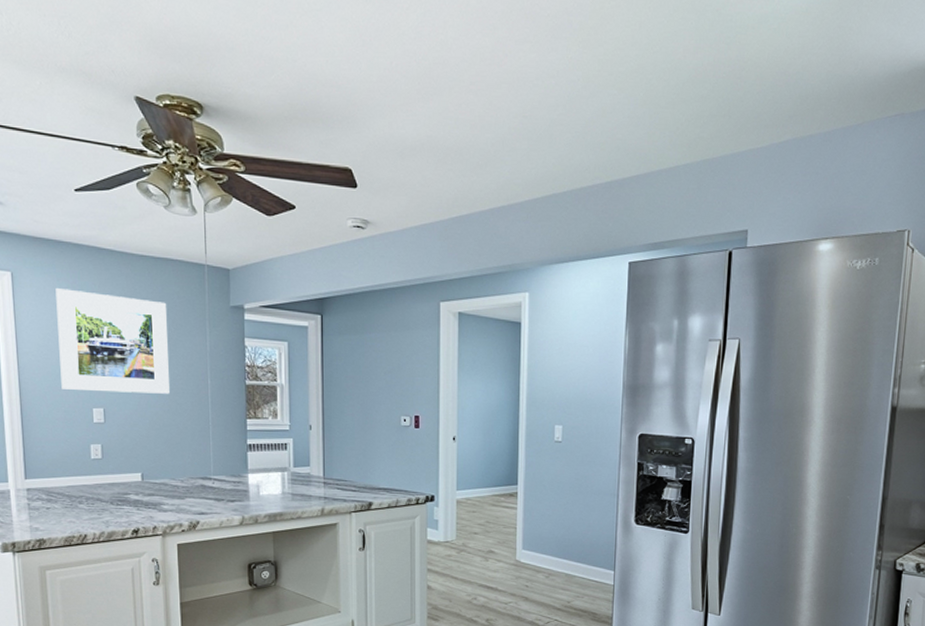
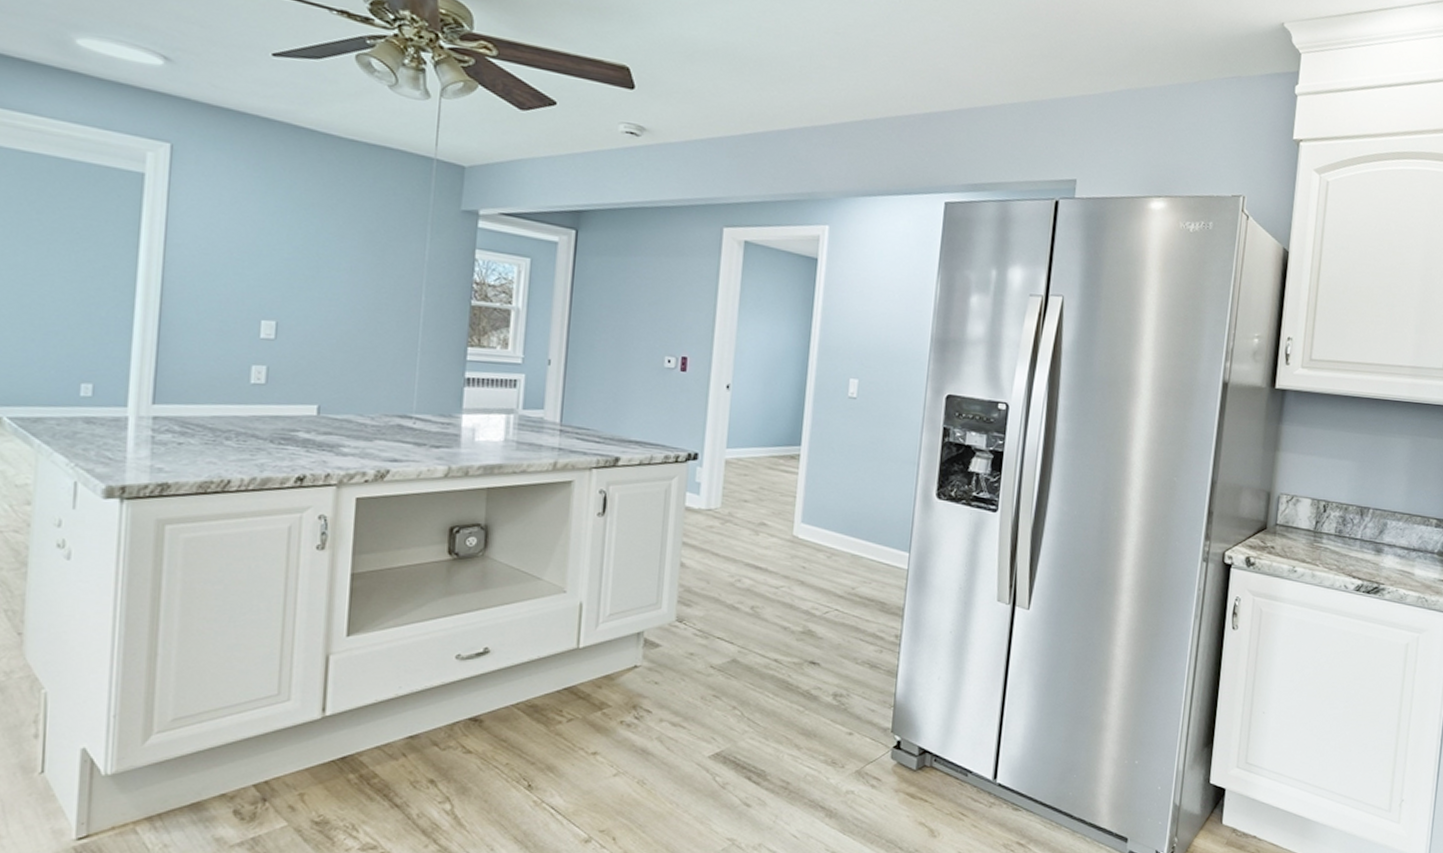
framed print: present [55,287,170,394] -> none [221,168,379,310]

